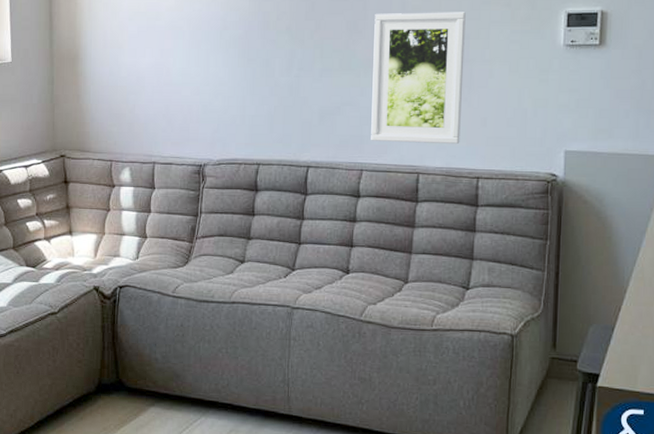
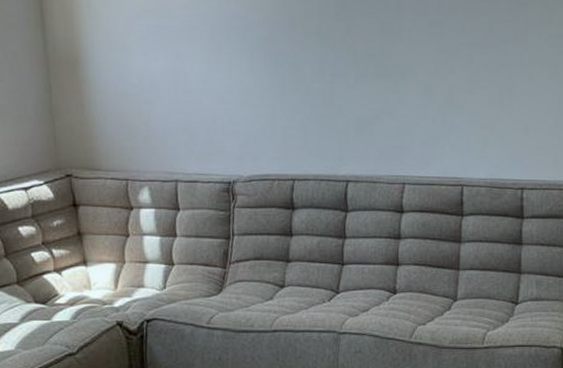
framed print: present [371,12,466,144] -> none [410,13,504,153]

